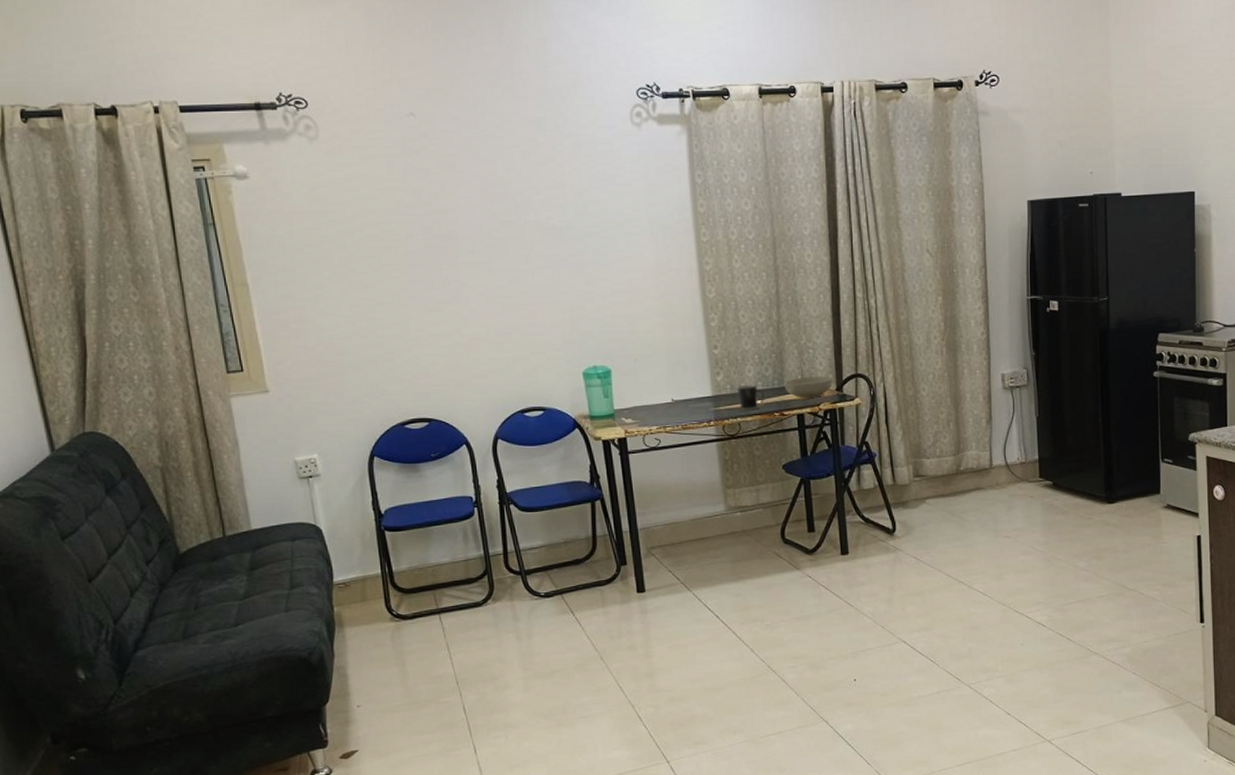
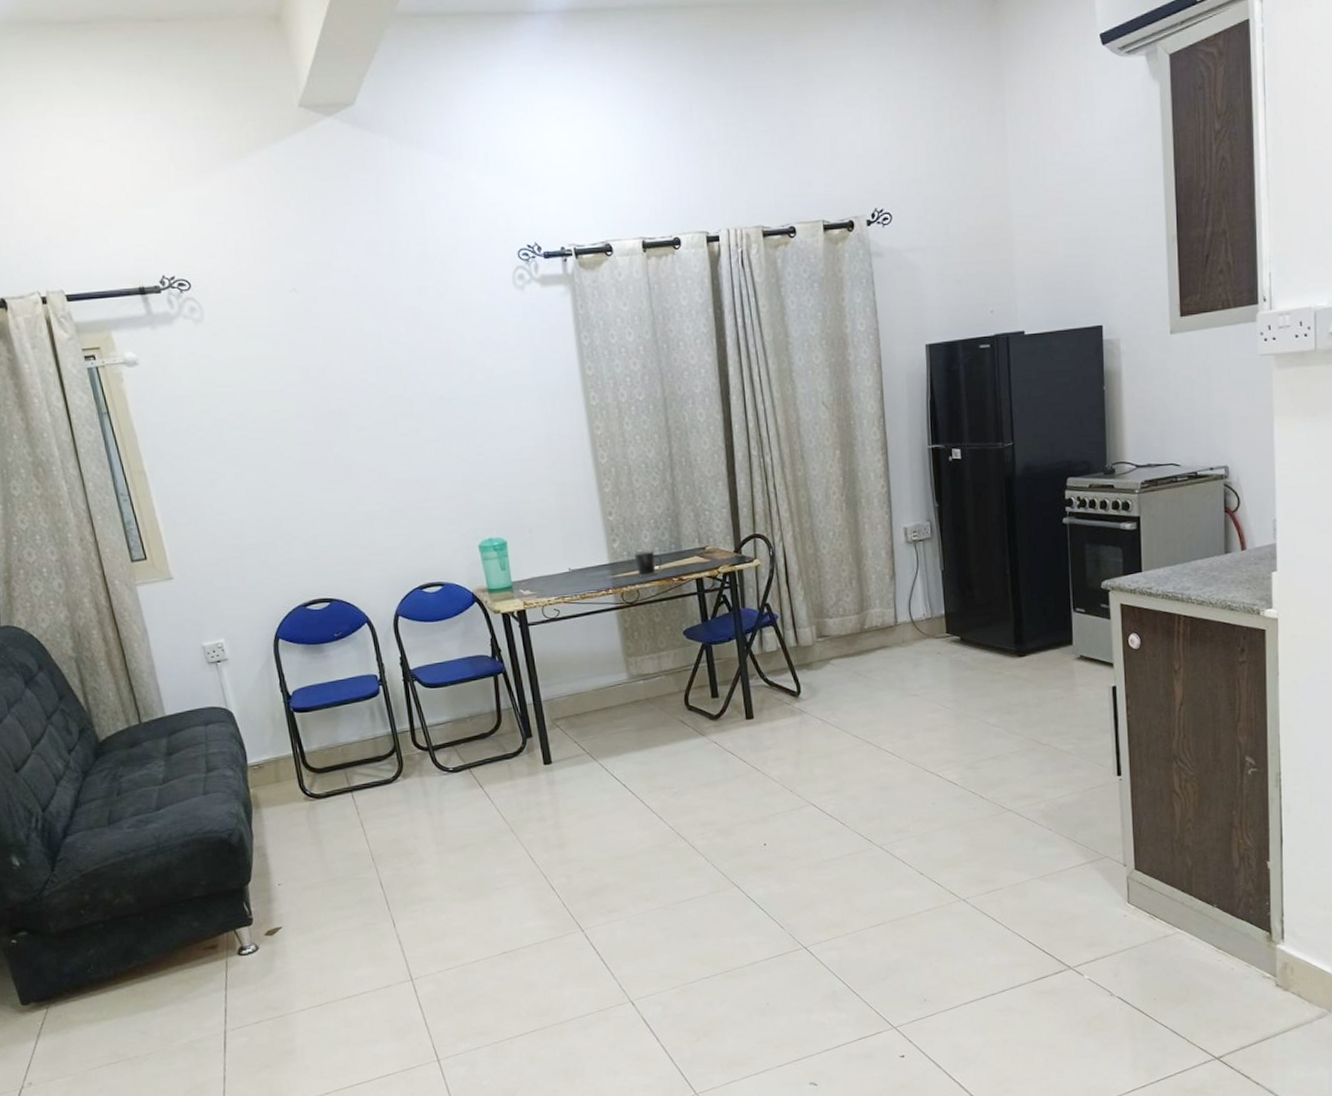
bowl: present [784,376,833,398] -> none [681,538,731,562]

